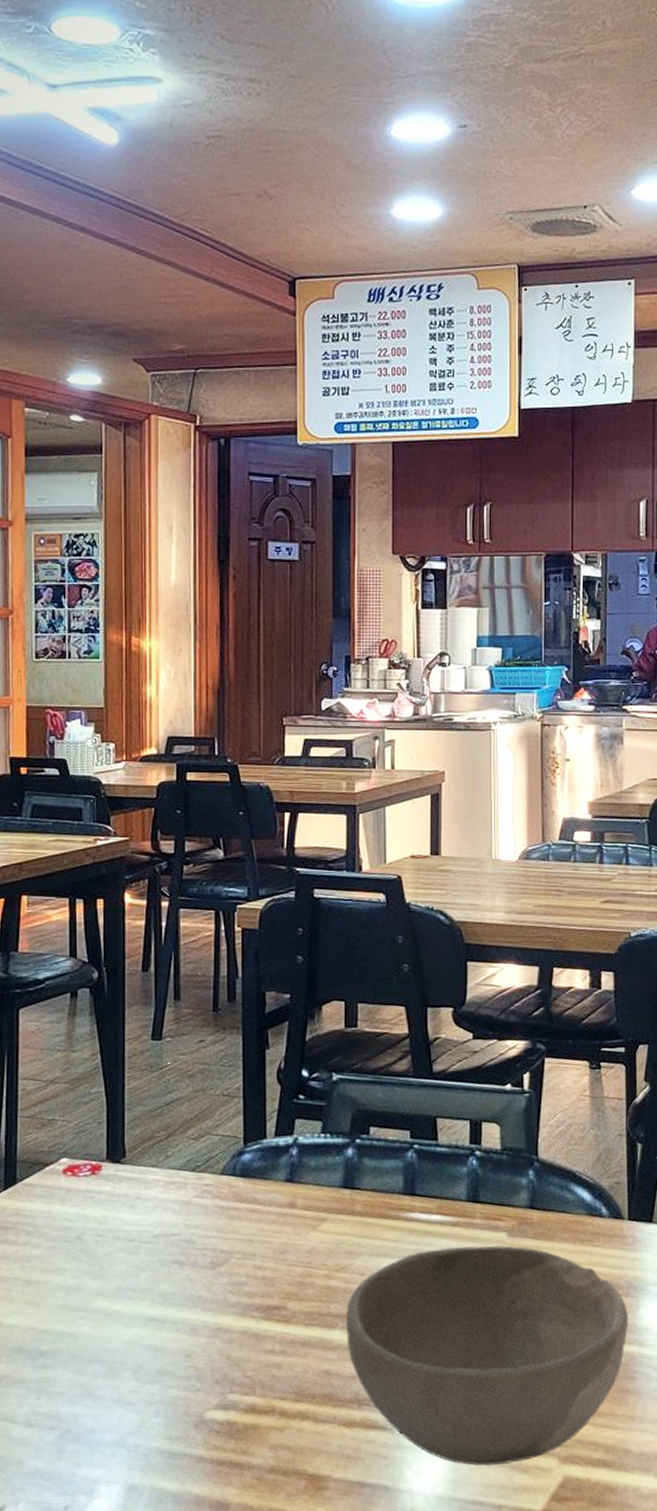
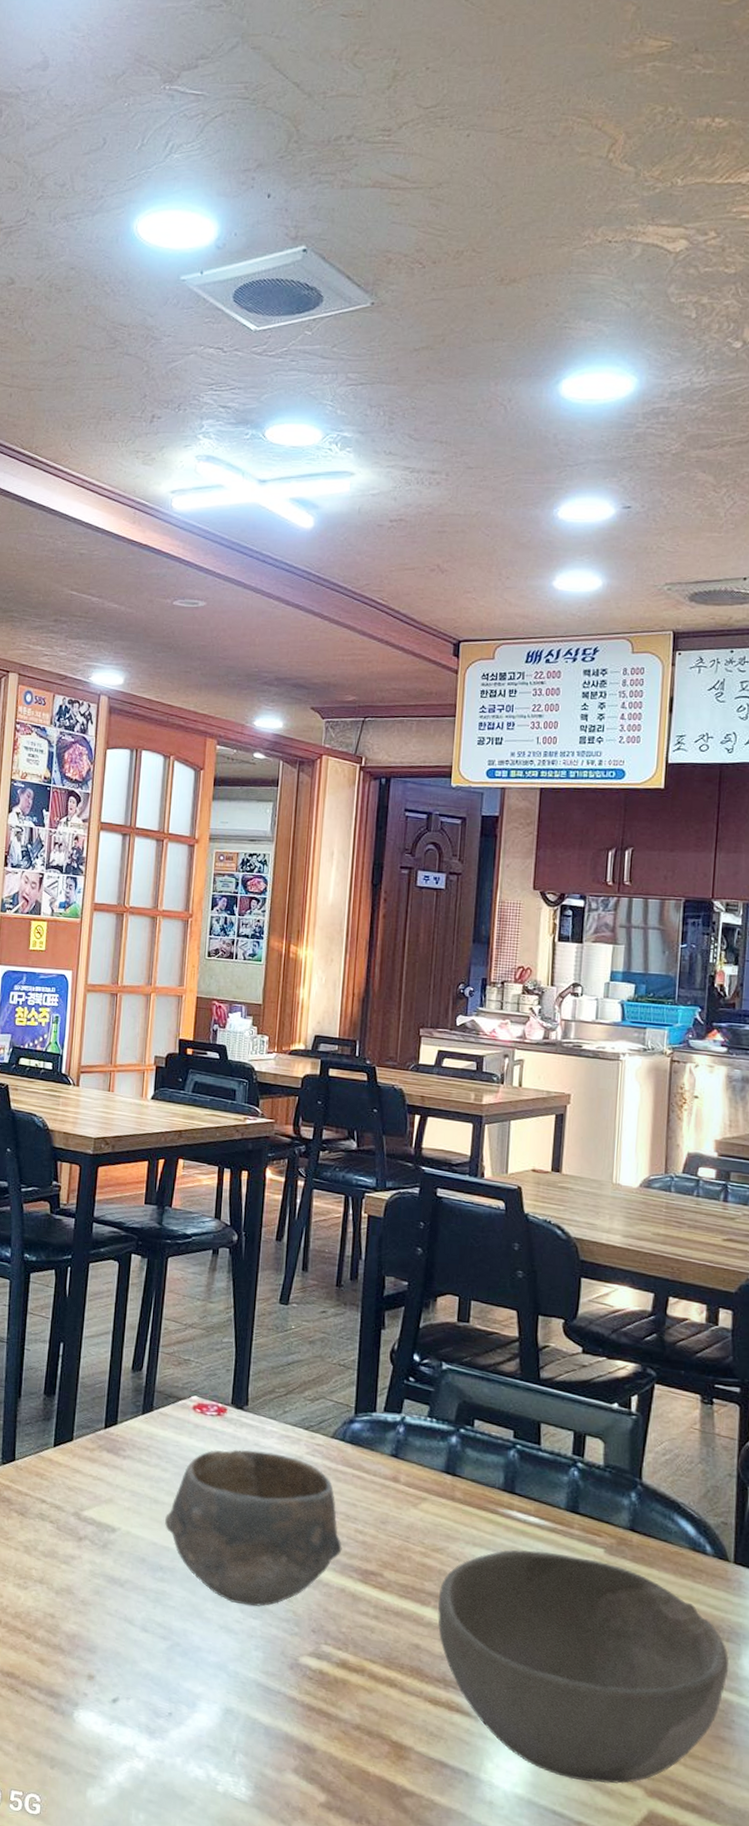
bowl: none [42,1203,241,1373] -> present [165,1449,342,1607]

